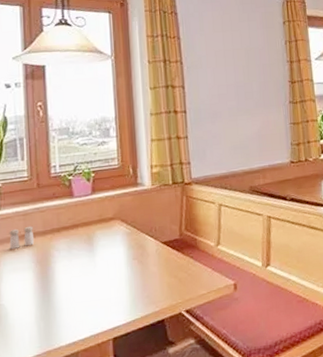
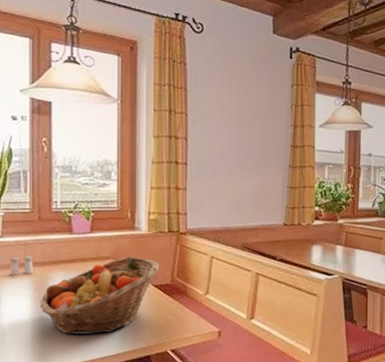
fruit basket: none [42,214,166,307] -> present [39,257,160,334]

